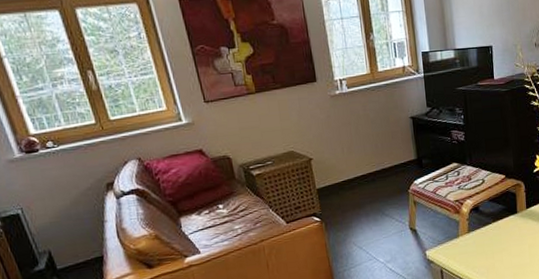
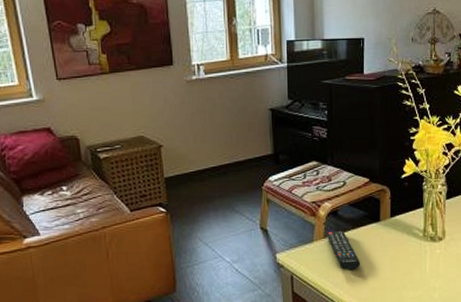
remote control: none [470,225,502,260] -> present [326,231,360,270]

